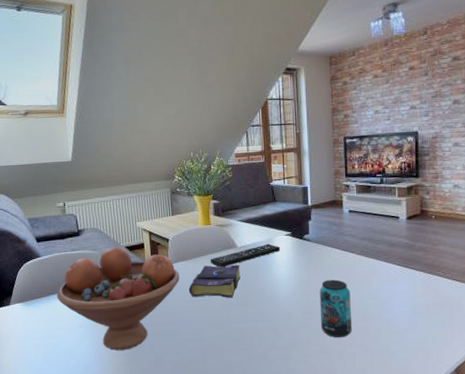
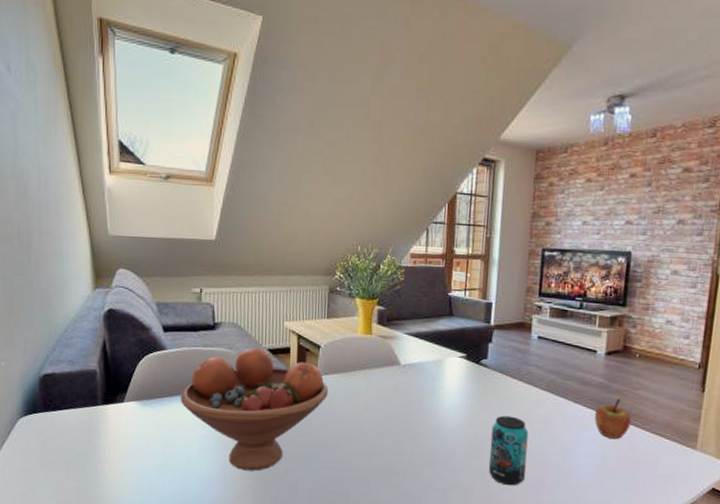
book: present [188,264,241,298] -> none [337,382,401,424]
remote control: present [210,243,281,267] -> none [366,364,452,387]
apple: none [404,254,435,289] -> present [594,398,632,439]

